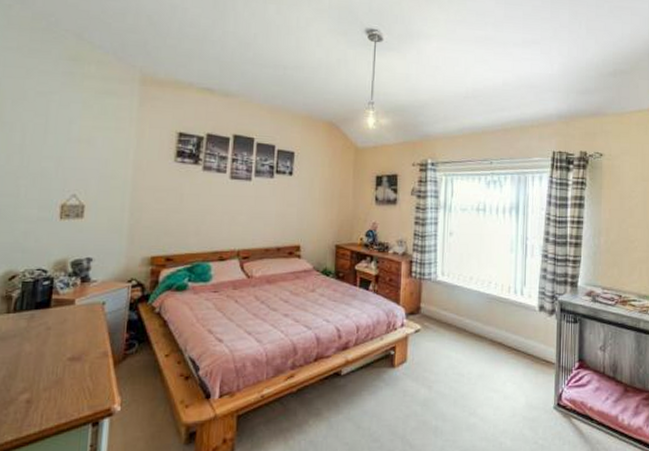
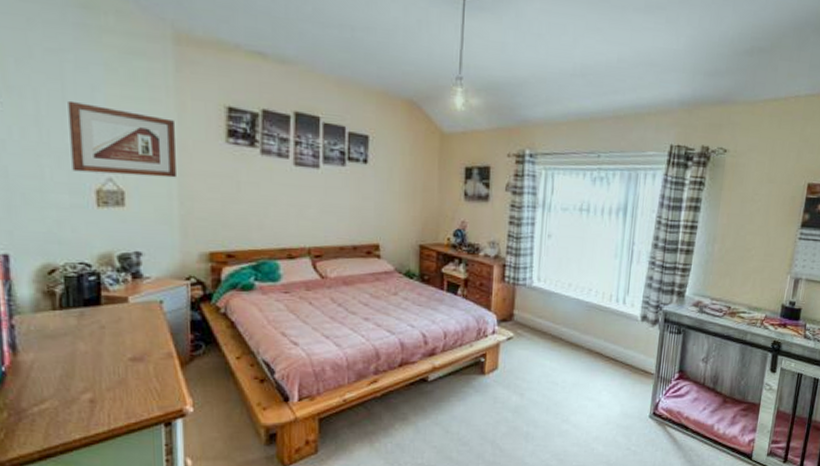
picture frame: none [44,132,133,193] -> present [68,100,176,178]

